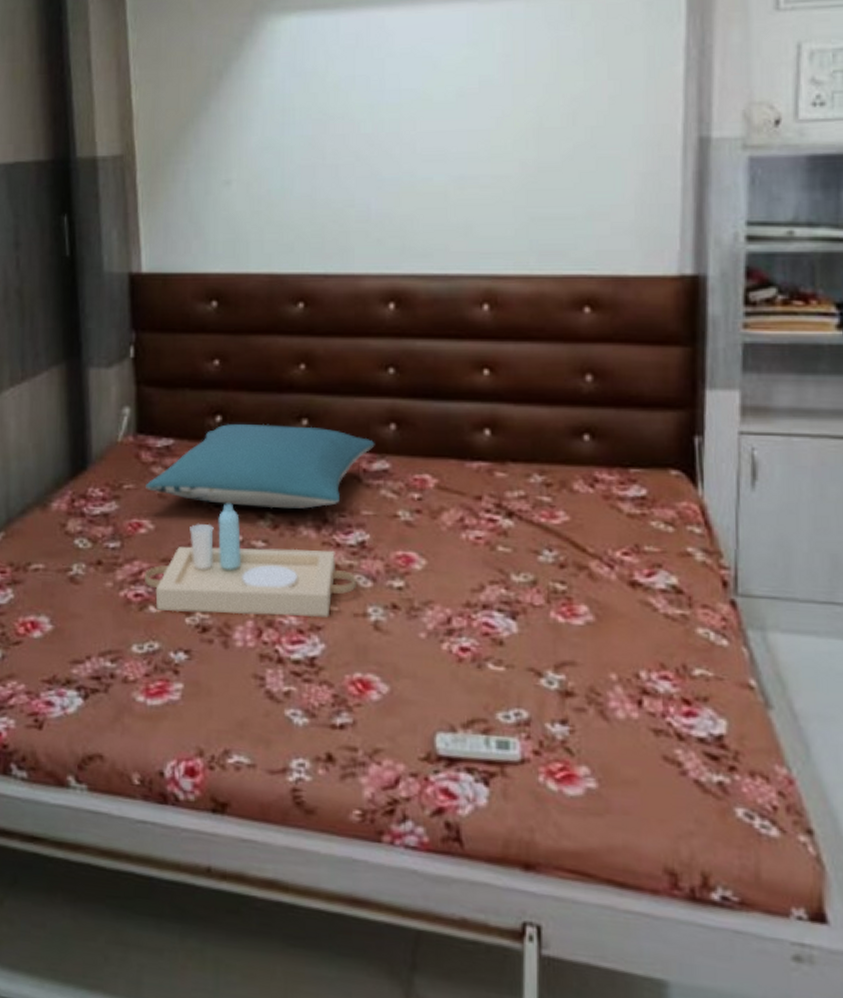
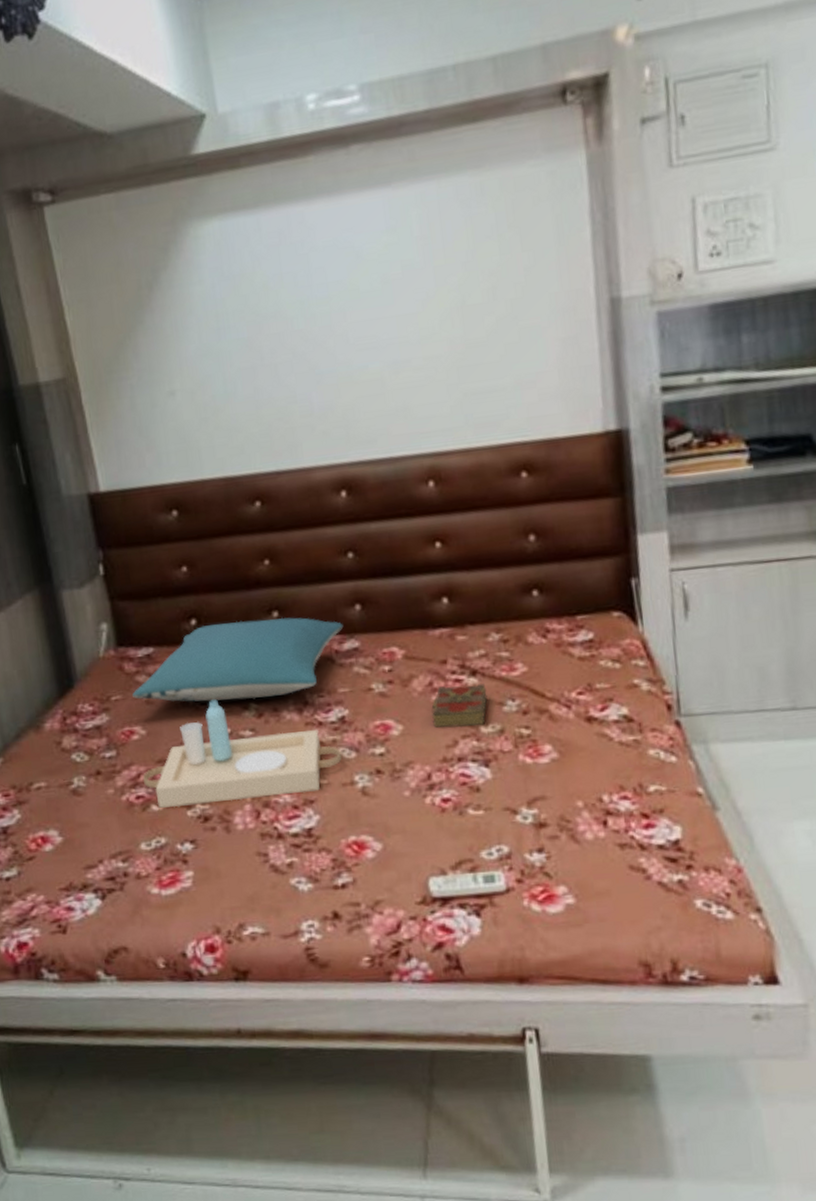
book: none [460,524,522,574] -> present [431,684,488,728]

